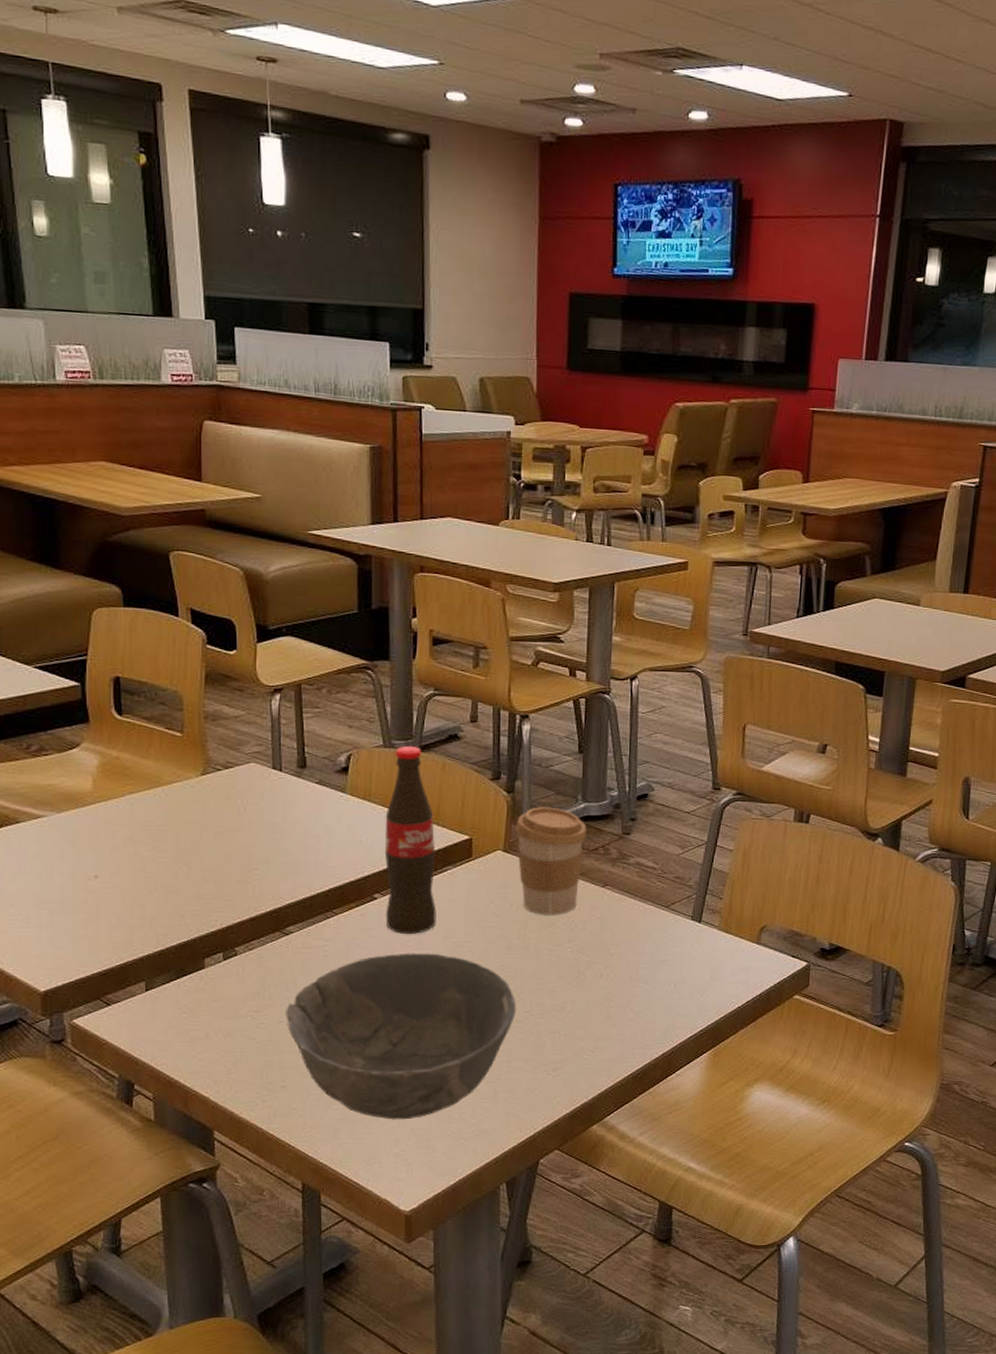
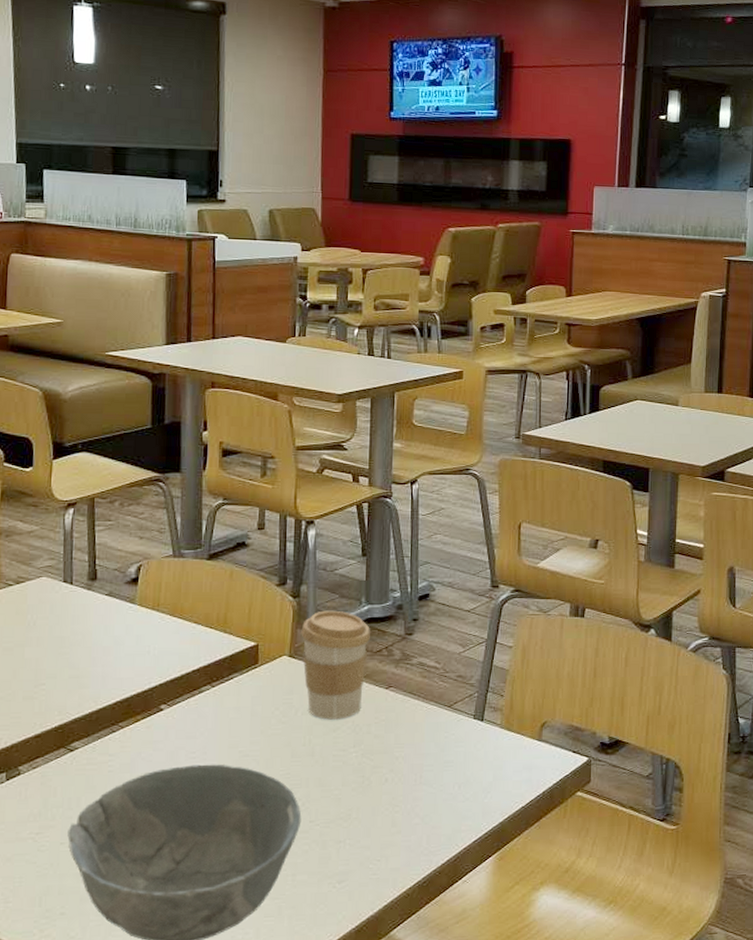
pop: present [384,745,437,934] -> none [171,554,223,745]

